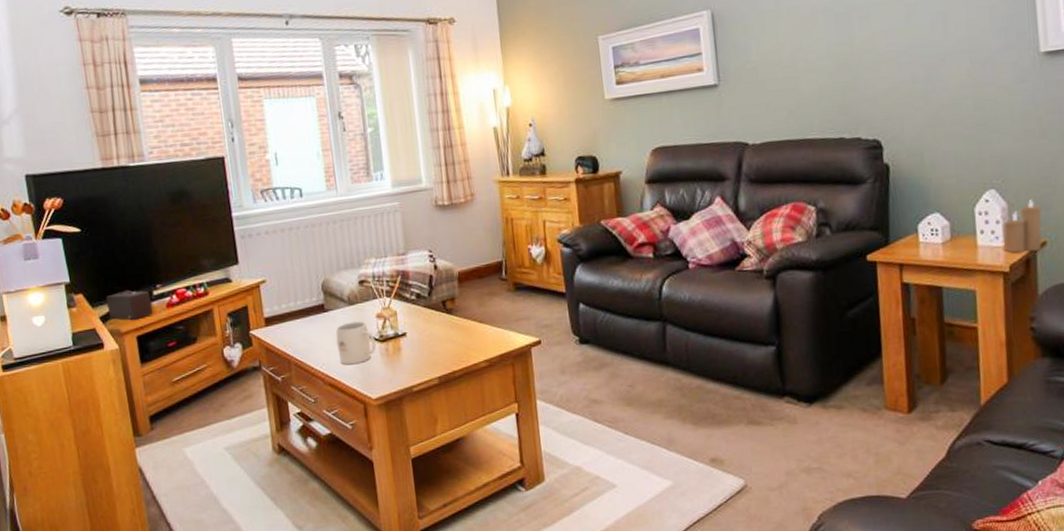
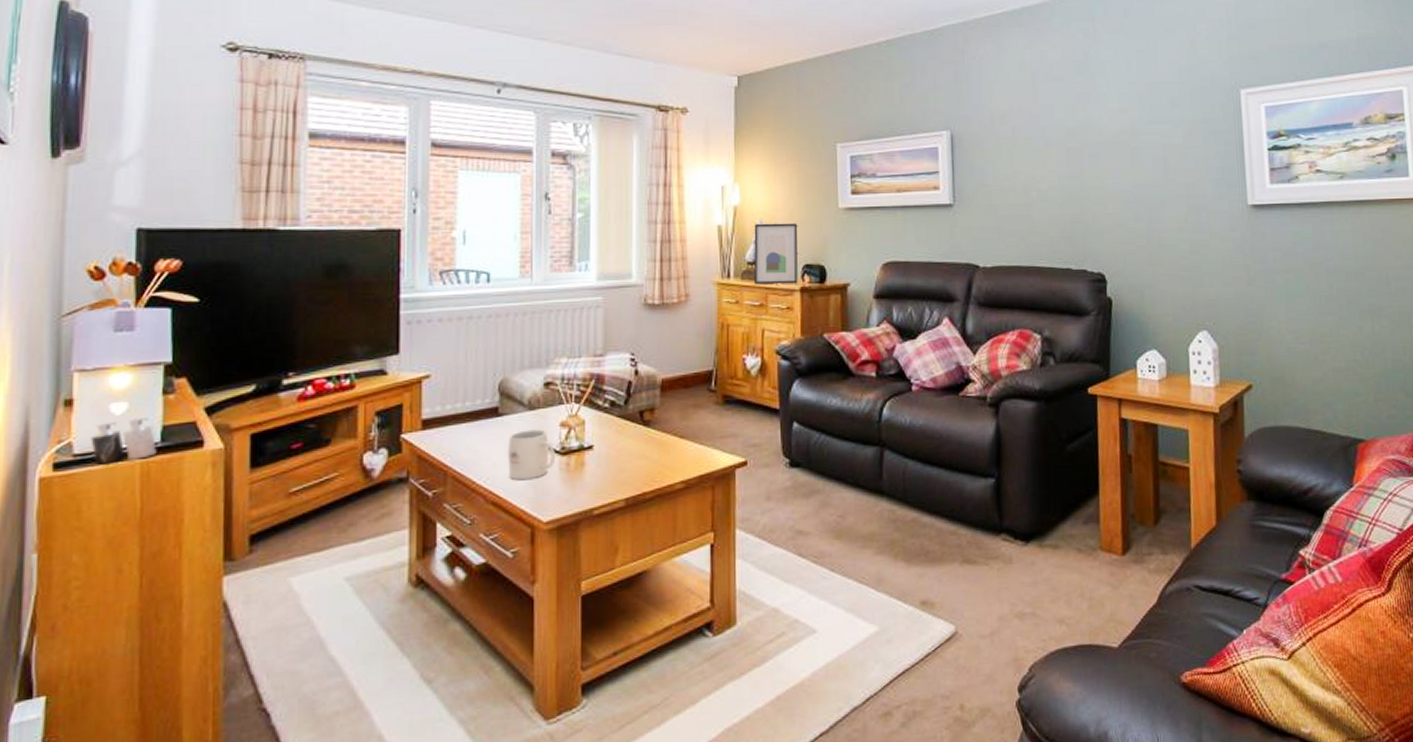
candle: none [23,327,72,367] -> present [90,418,157,466]
speaker: present [105,289,154,320] -> none [217,376,279,413]
picture frame: none [526,117,572,180] -> present [754,223,799,285]
candle: present [1003,200,1043,253] -> none [1214,343,1249,395]

